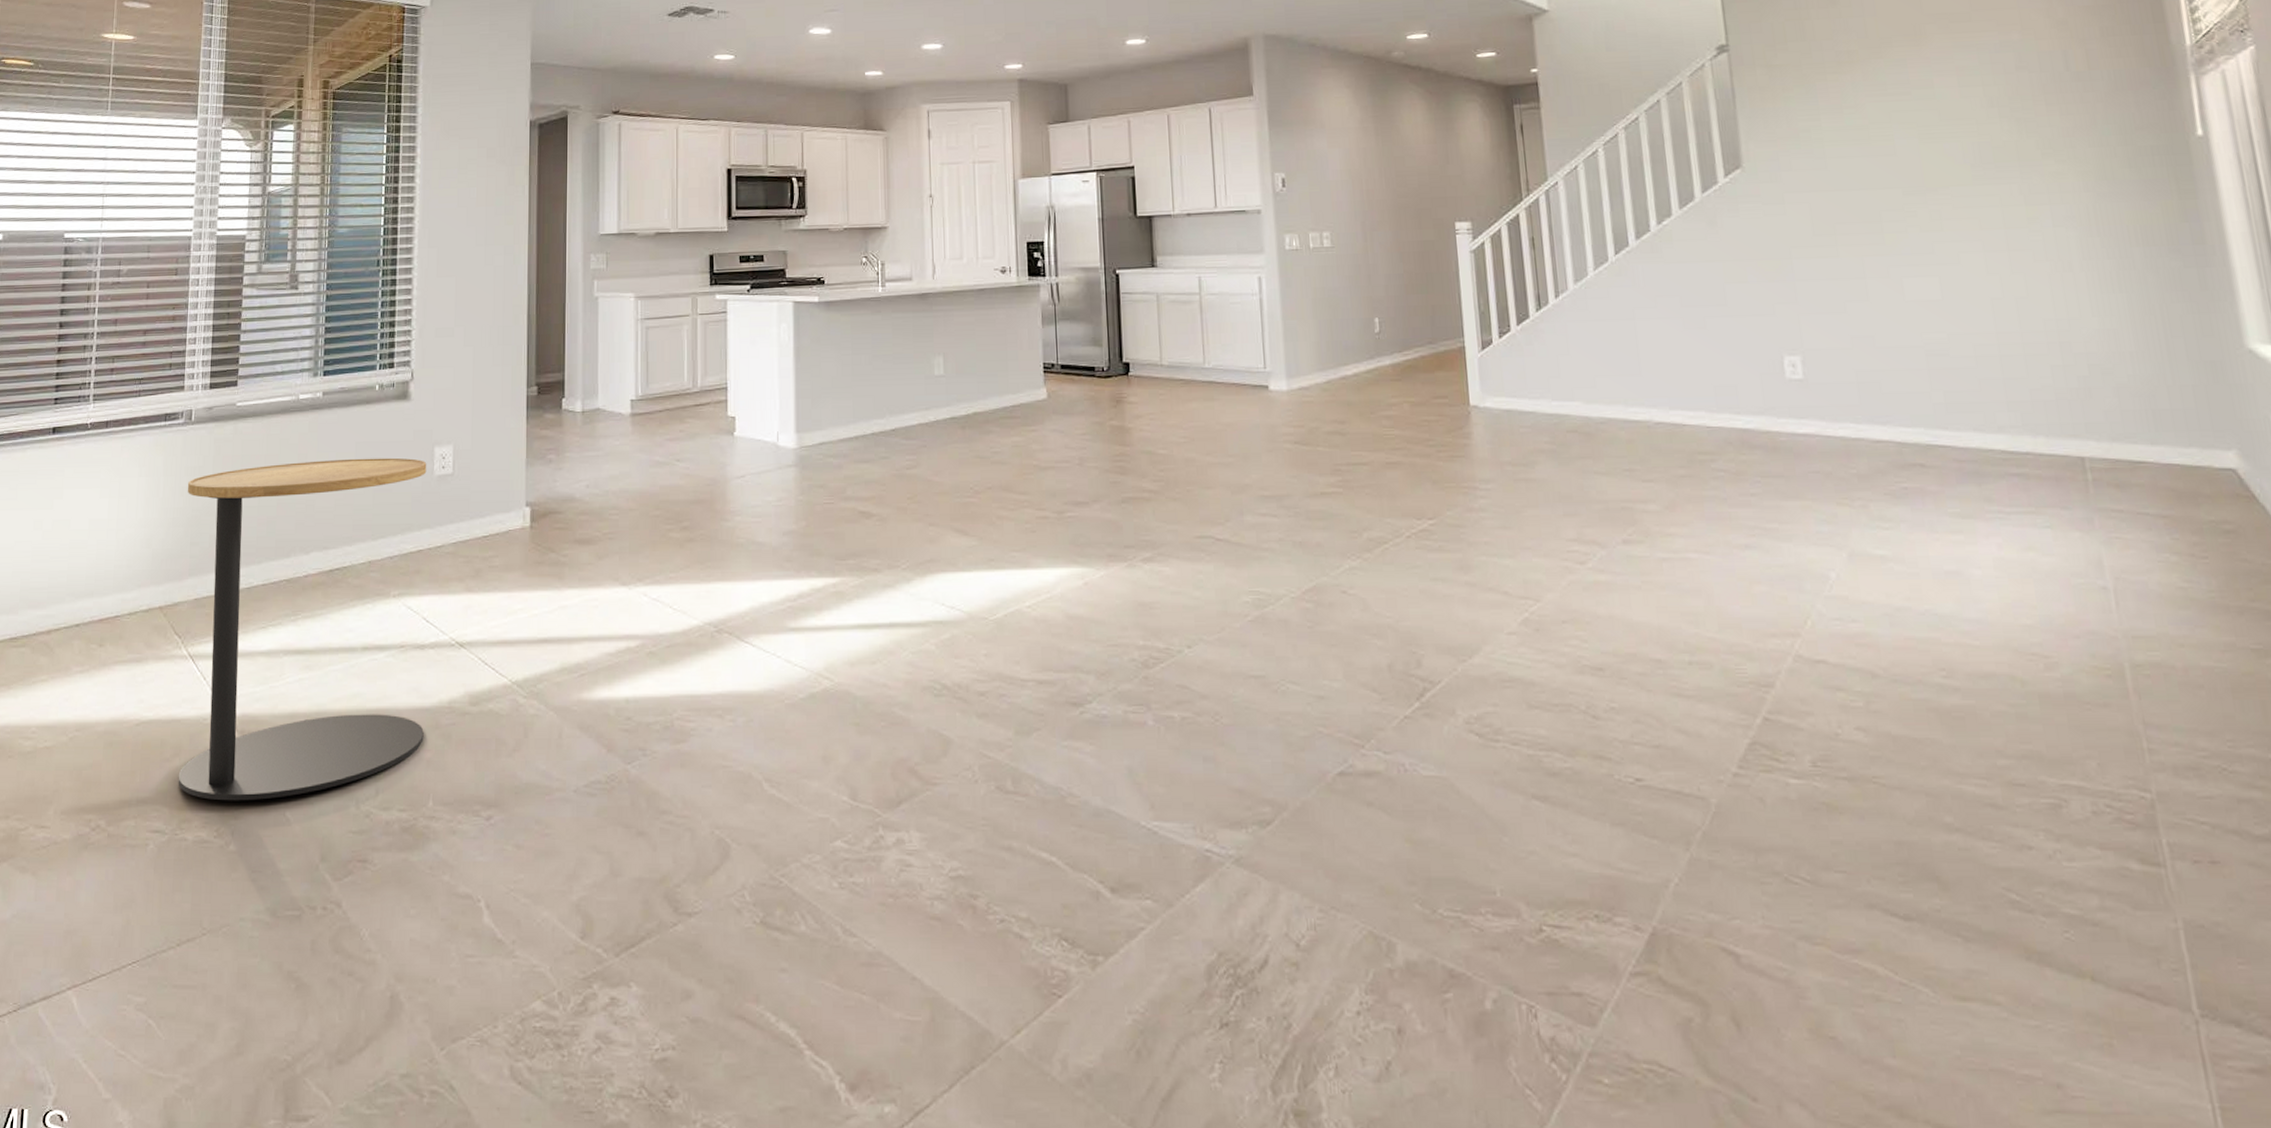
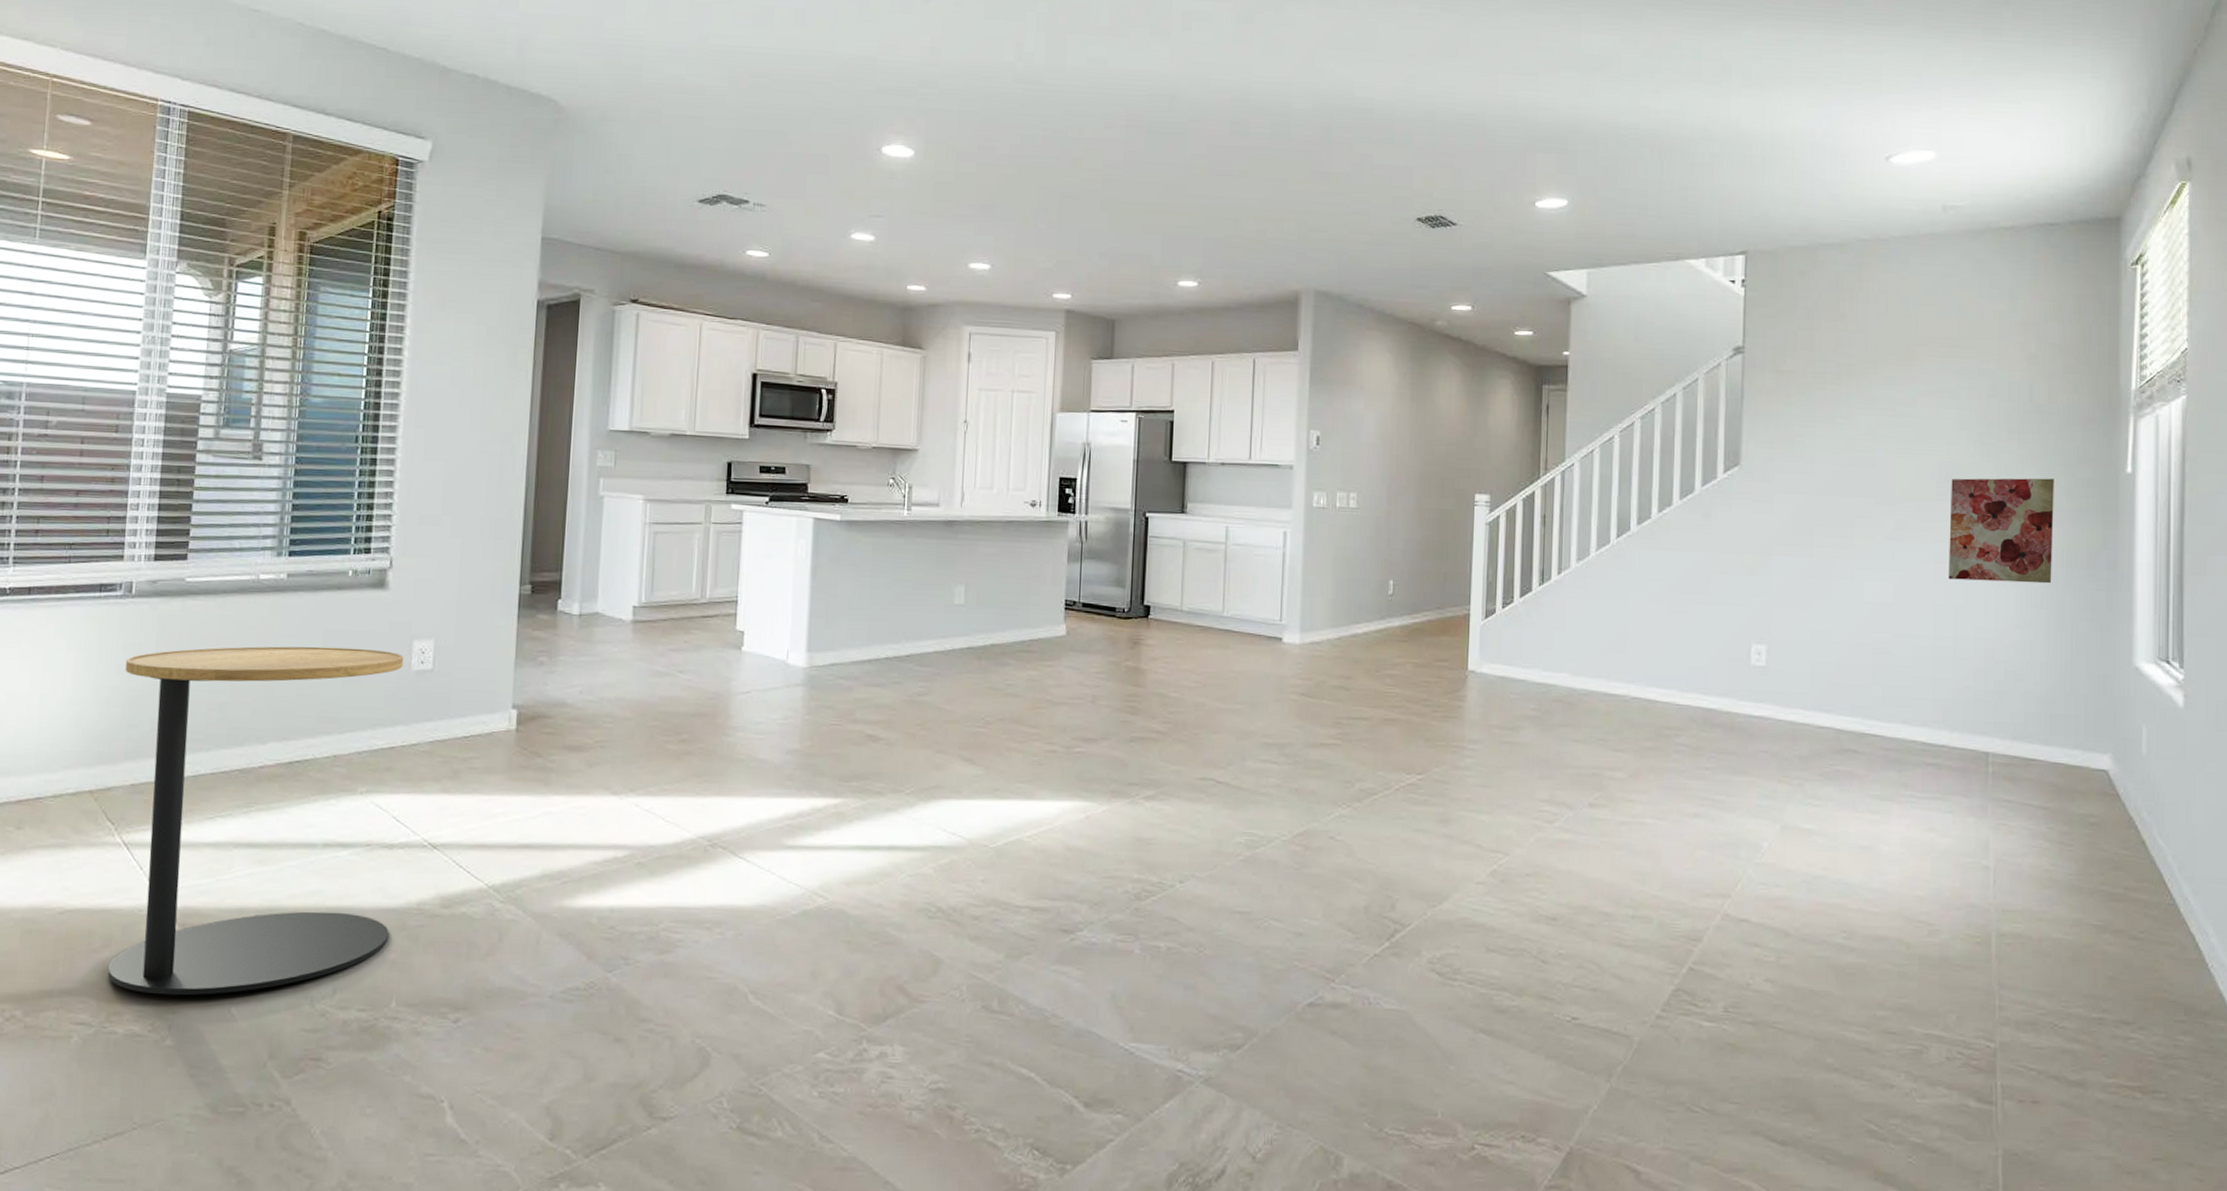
wall art: none [1987,150,2128,269] -> present [1948,478,2054,584]

